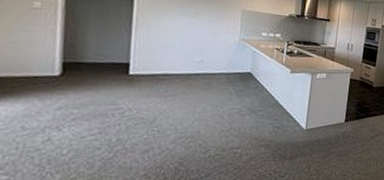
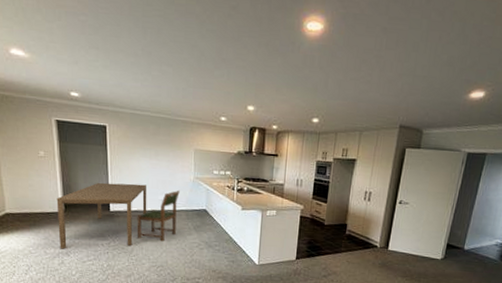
dining table: none [47,41,182,123] -> present [56,182,147,249]
dining chair: none [163,51,222,109] -> present [137,190,180,242]

